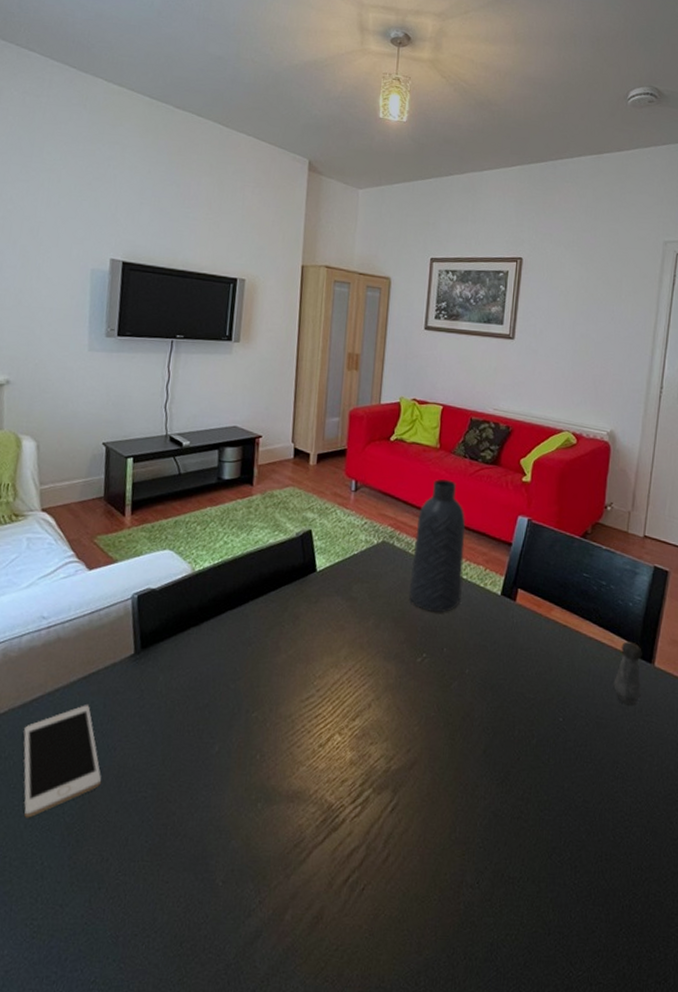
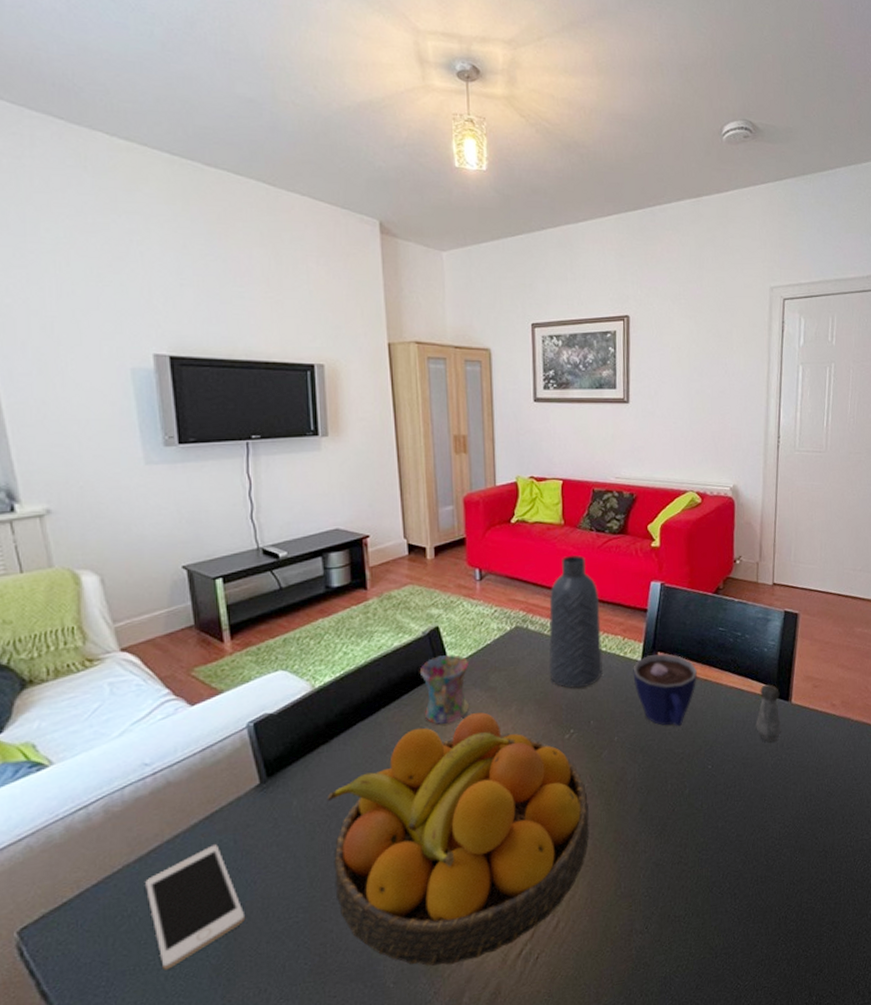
fruit bowl: none [183,620,433,876] -> present [327,712,589,966]
mug: none [288,559,336,626] -> present [419,654,470,724]
cup: none [491,591,557,671] -> present [633,654,697,727]

